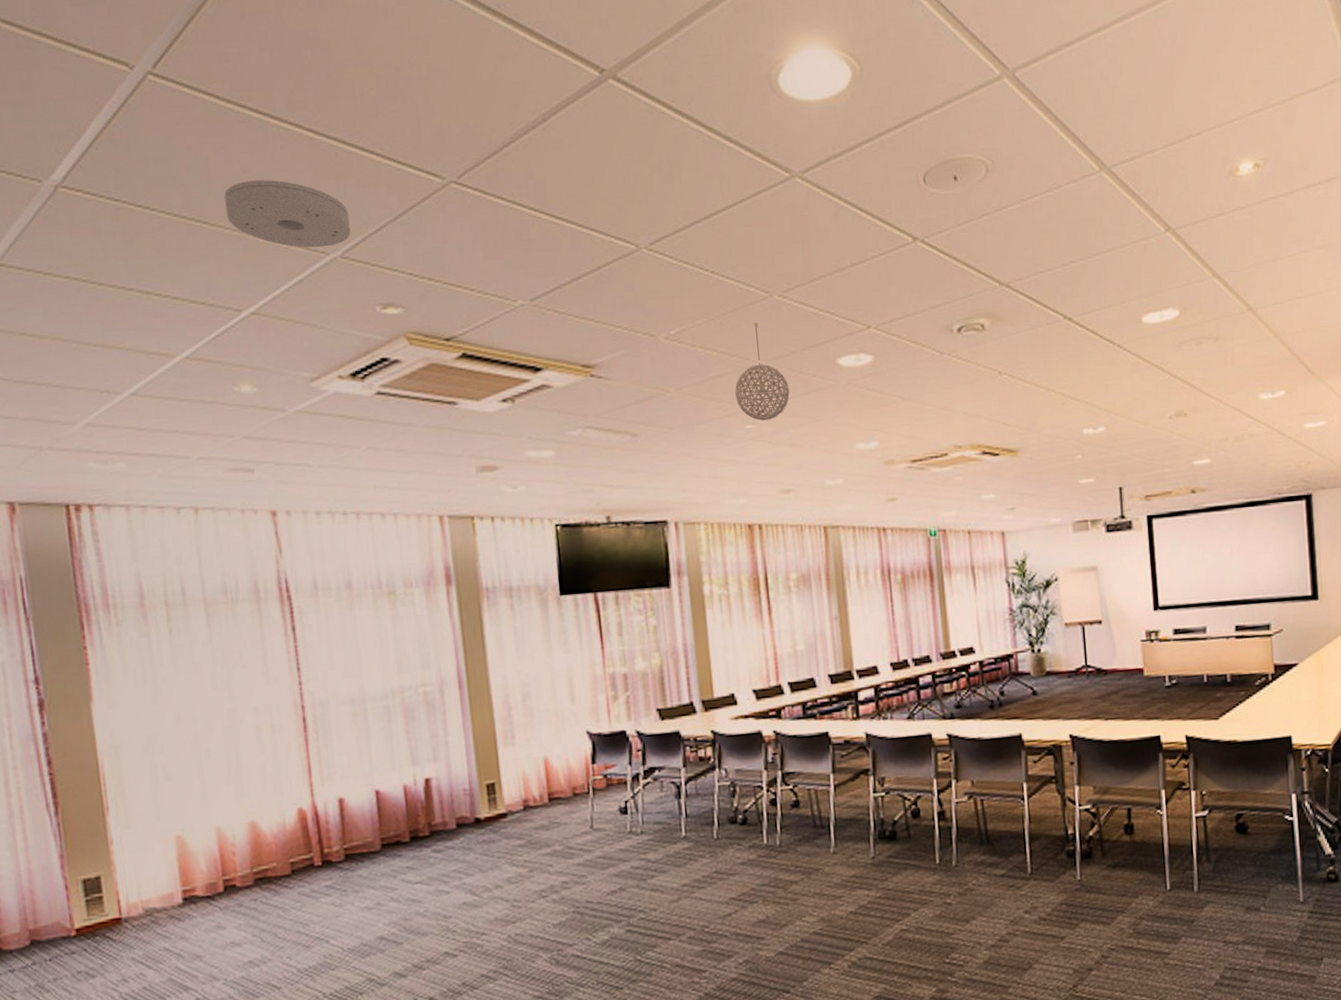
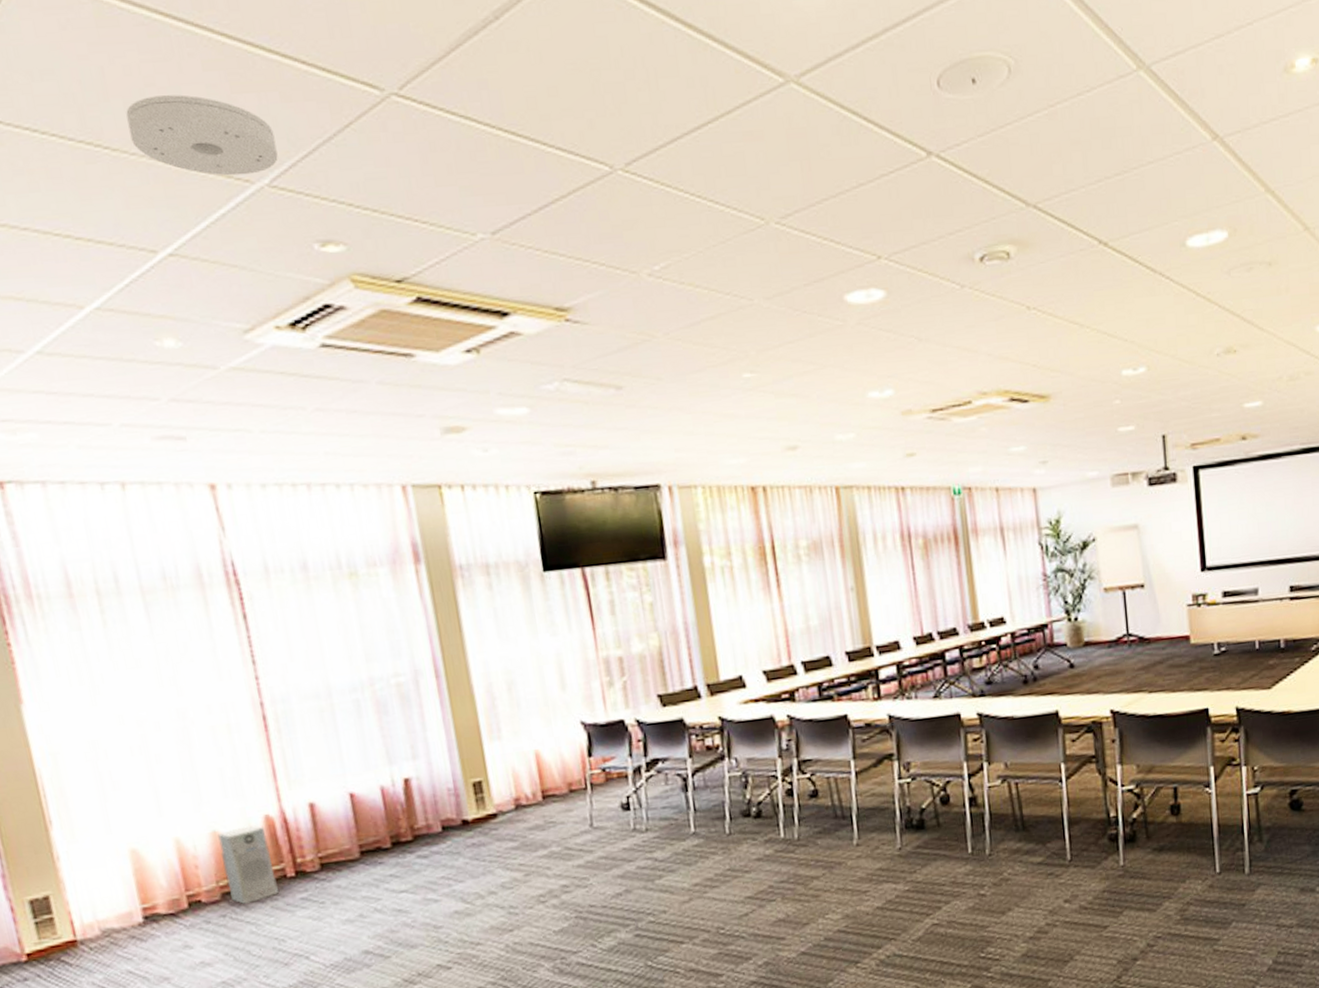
air purifier: none [255,816,306,890] -> present [218,824,279,904]
pendant light: present [735,322,790,421] -> none [730,255,792,369]

